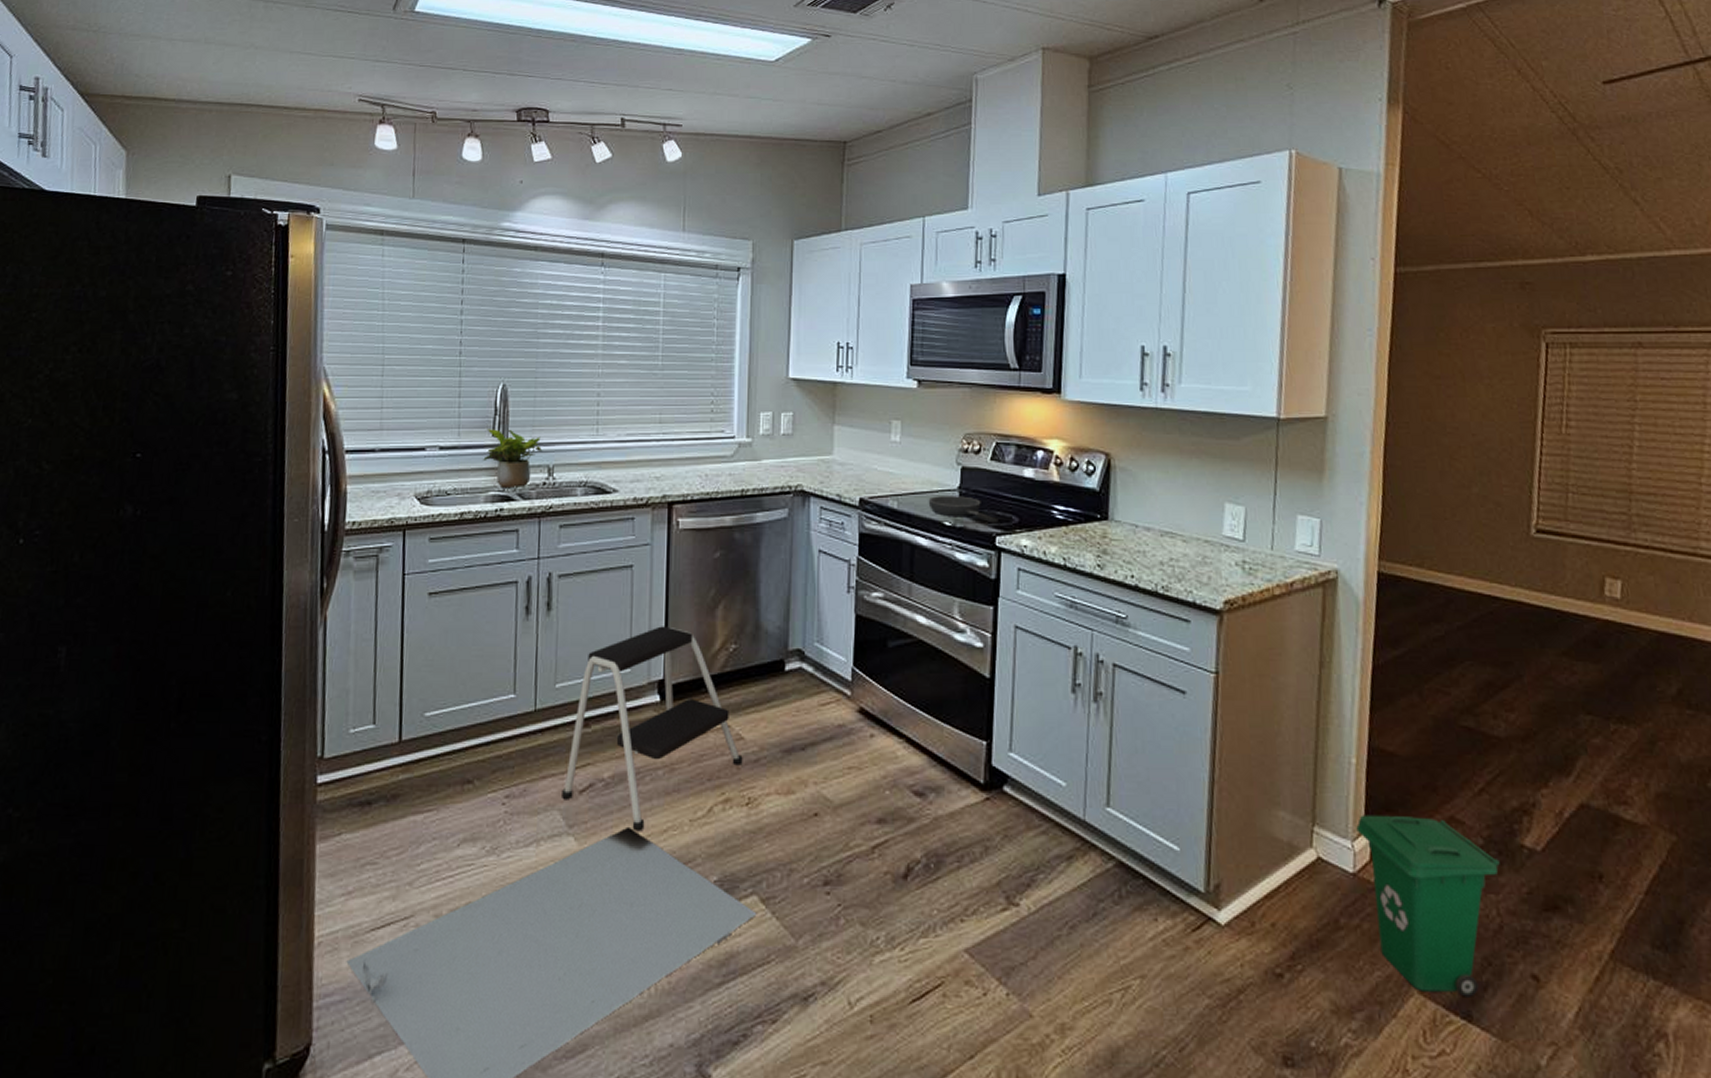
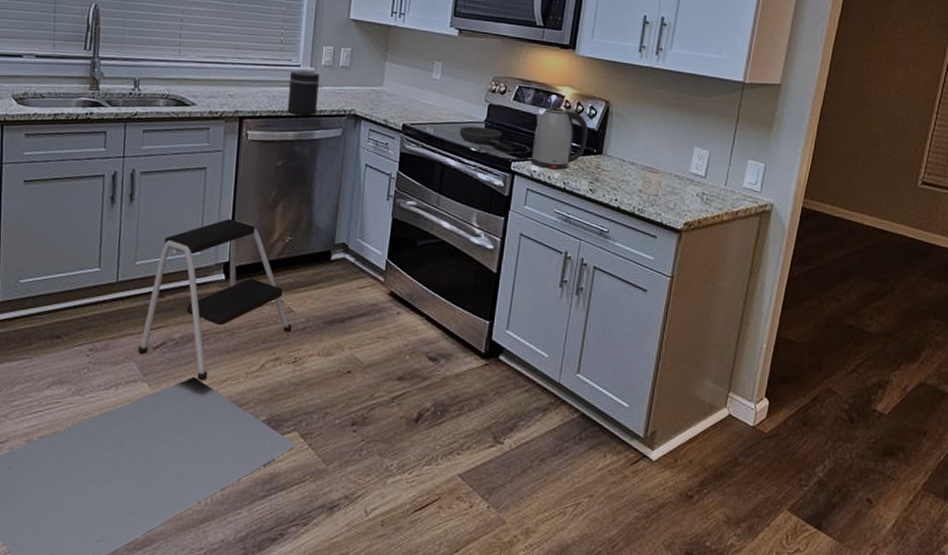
potted plant: present [483,429,542,489] -> none [76,42,129,96]
cylinder: none [722,443,759,496] -> present [287,70,320,116]
kettle: none [1019,465,1088,542] -> present [530,107,589,170]
mug: none [1162,534,1196,569] -> present [642,169,667,196]
recycling bin: present [1356,815,1500,997] -> none [760,385,857,513]

